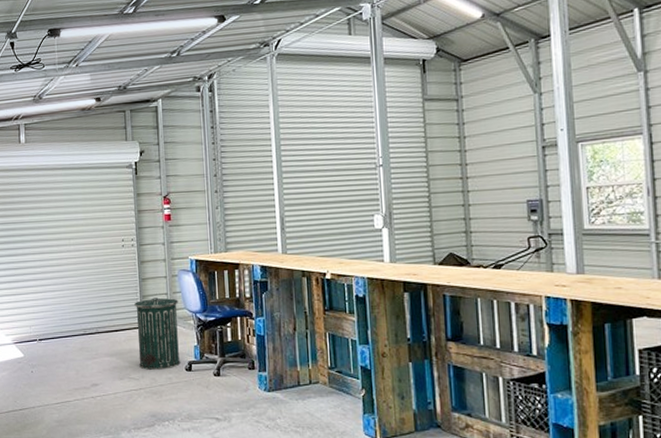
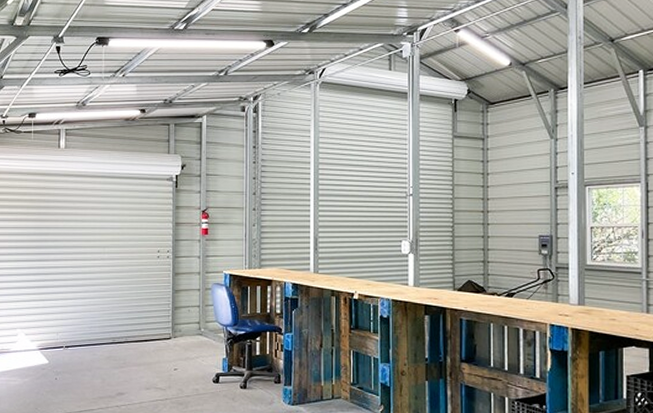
trash can: present [134,297,181,370] -> none [166,309,210,381]

